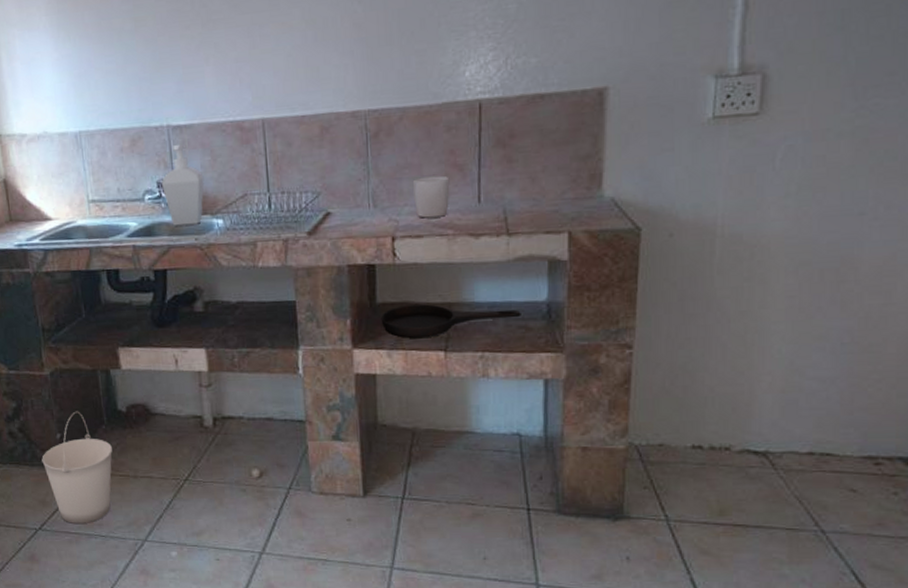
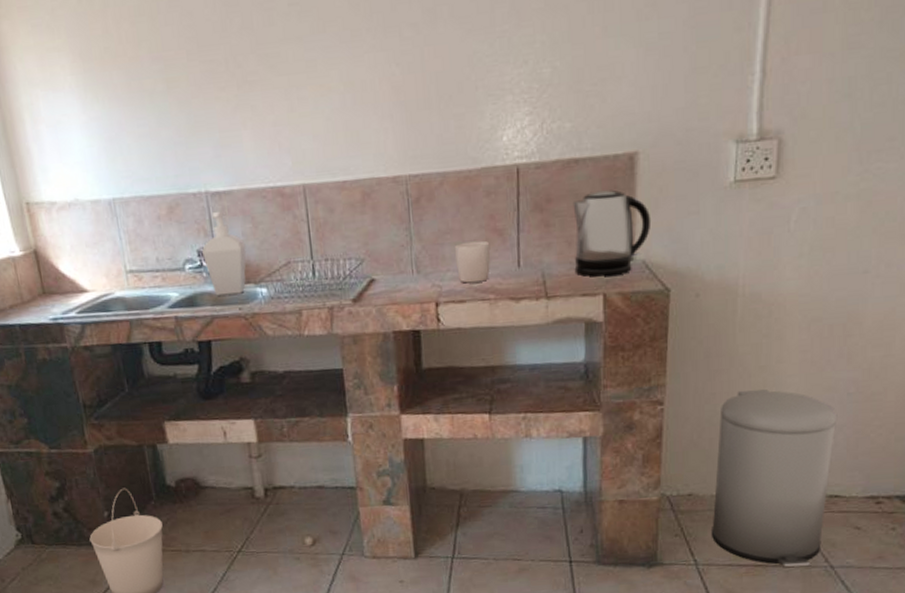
frying pan: present [380,304,521,339] -> none [427,368,561,402]
kettle: none [537,125,622,214] -> present [572,189,652,277]
pedal bin: none [685,335,830,530] -> present [712,389,838,568]

